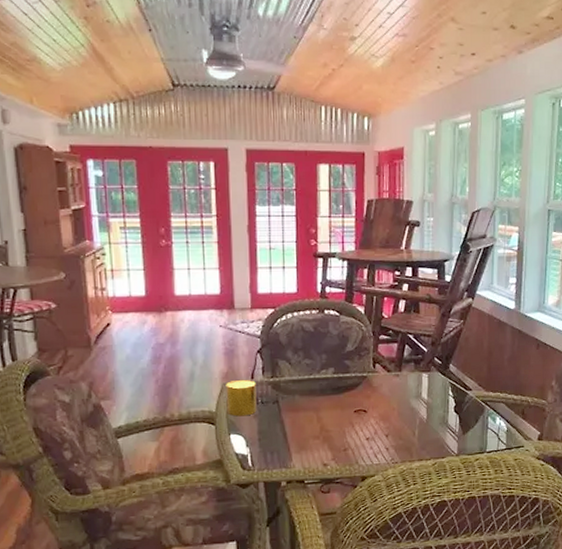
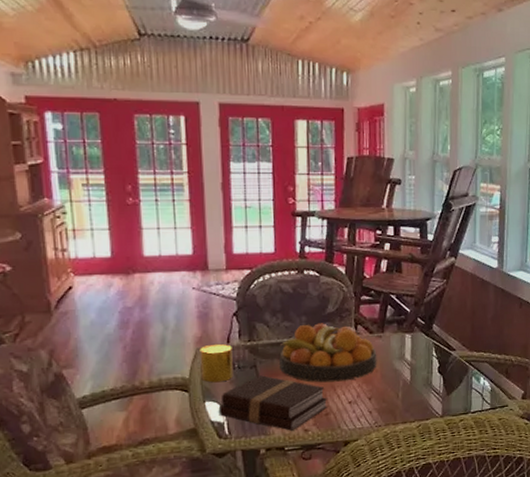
book: none [242,410,347,465] -> present [218,375,328,431]
fruit bowl: none [300,361,394,419] -> present [279,323,377,383]

